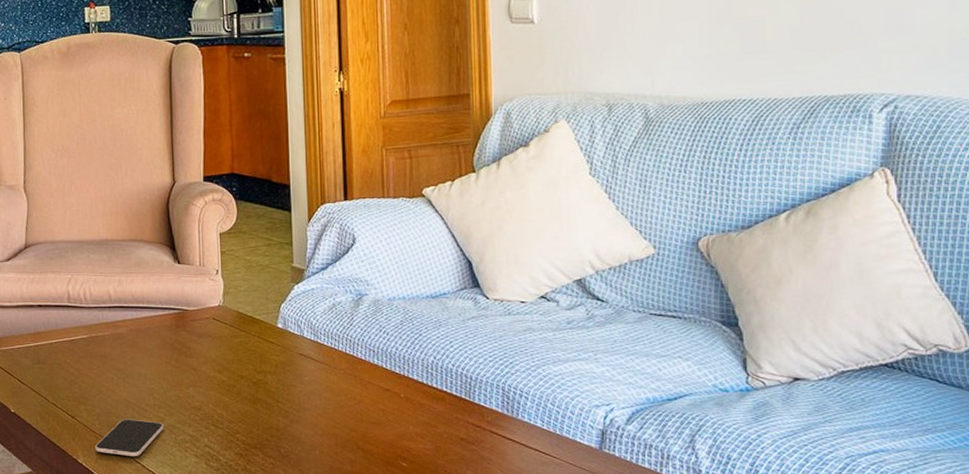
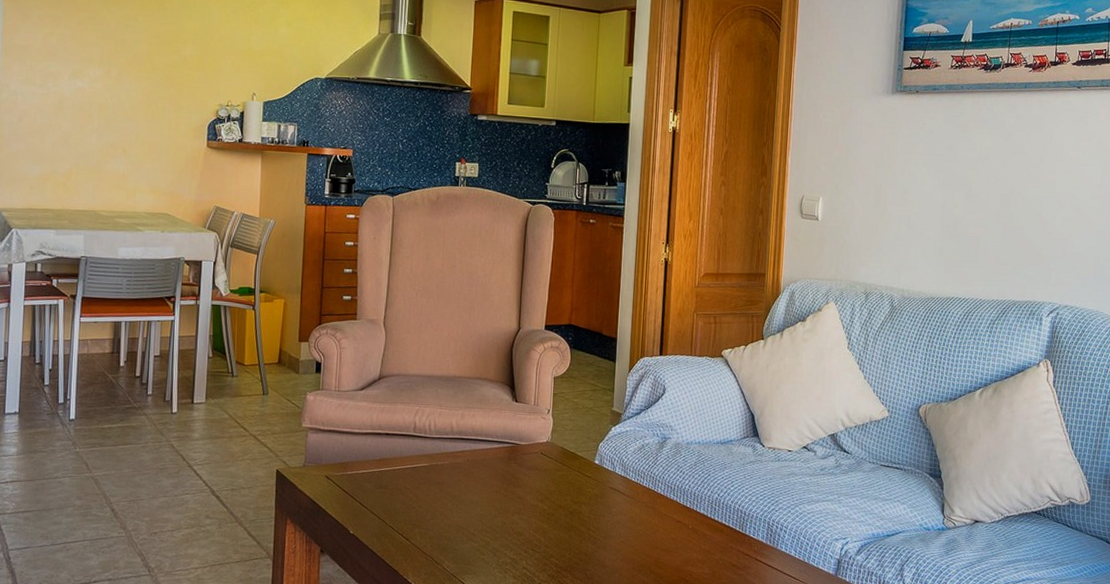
smartphone: present [95,419,164,457] -> none [425,542,489,578]

